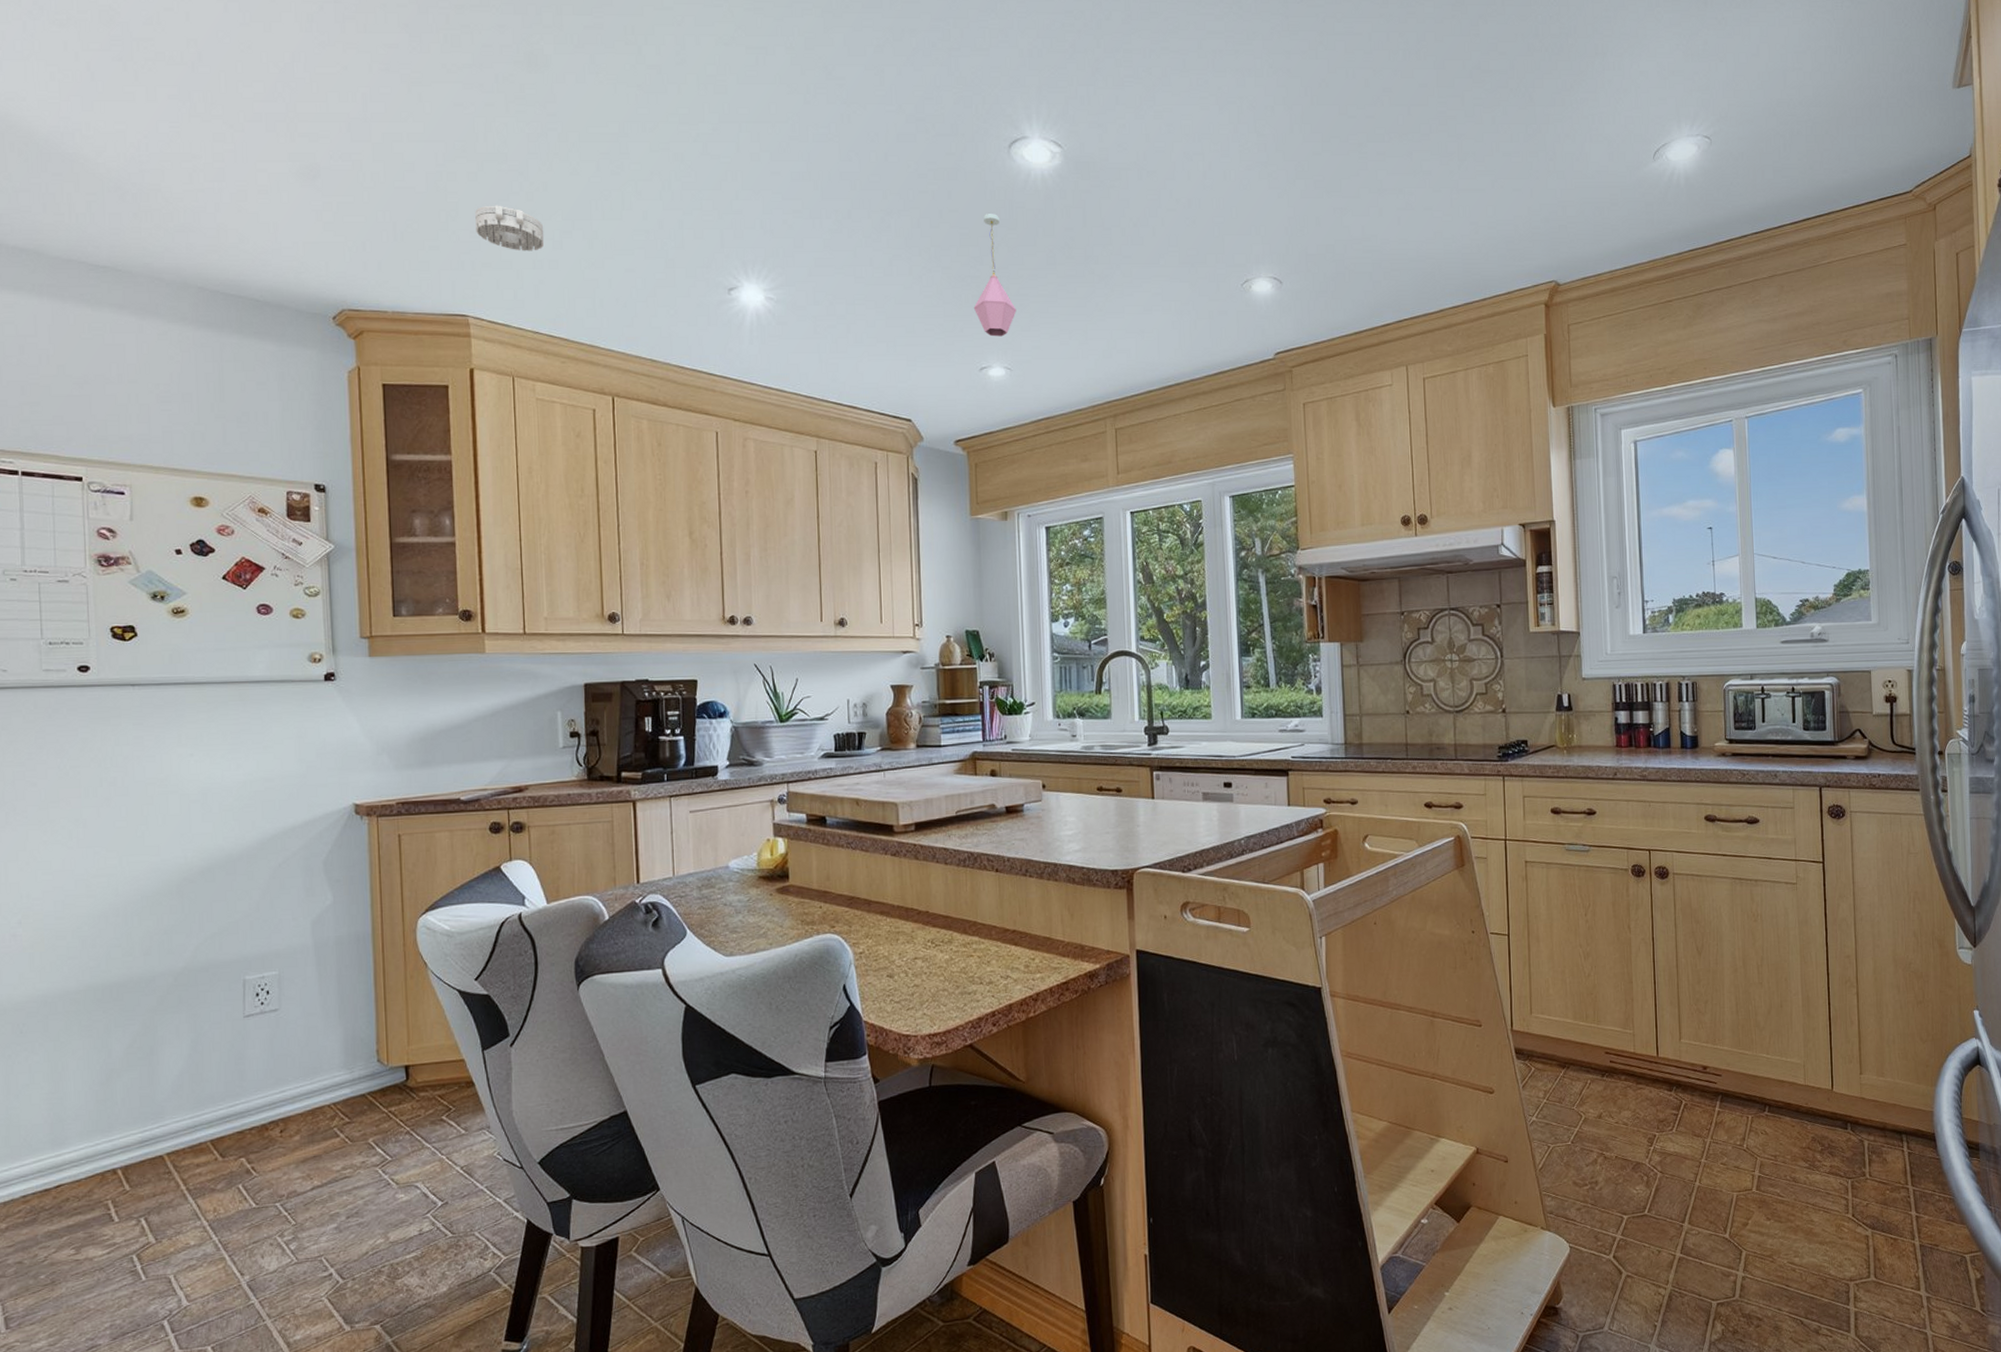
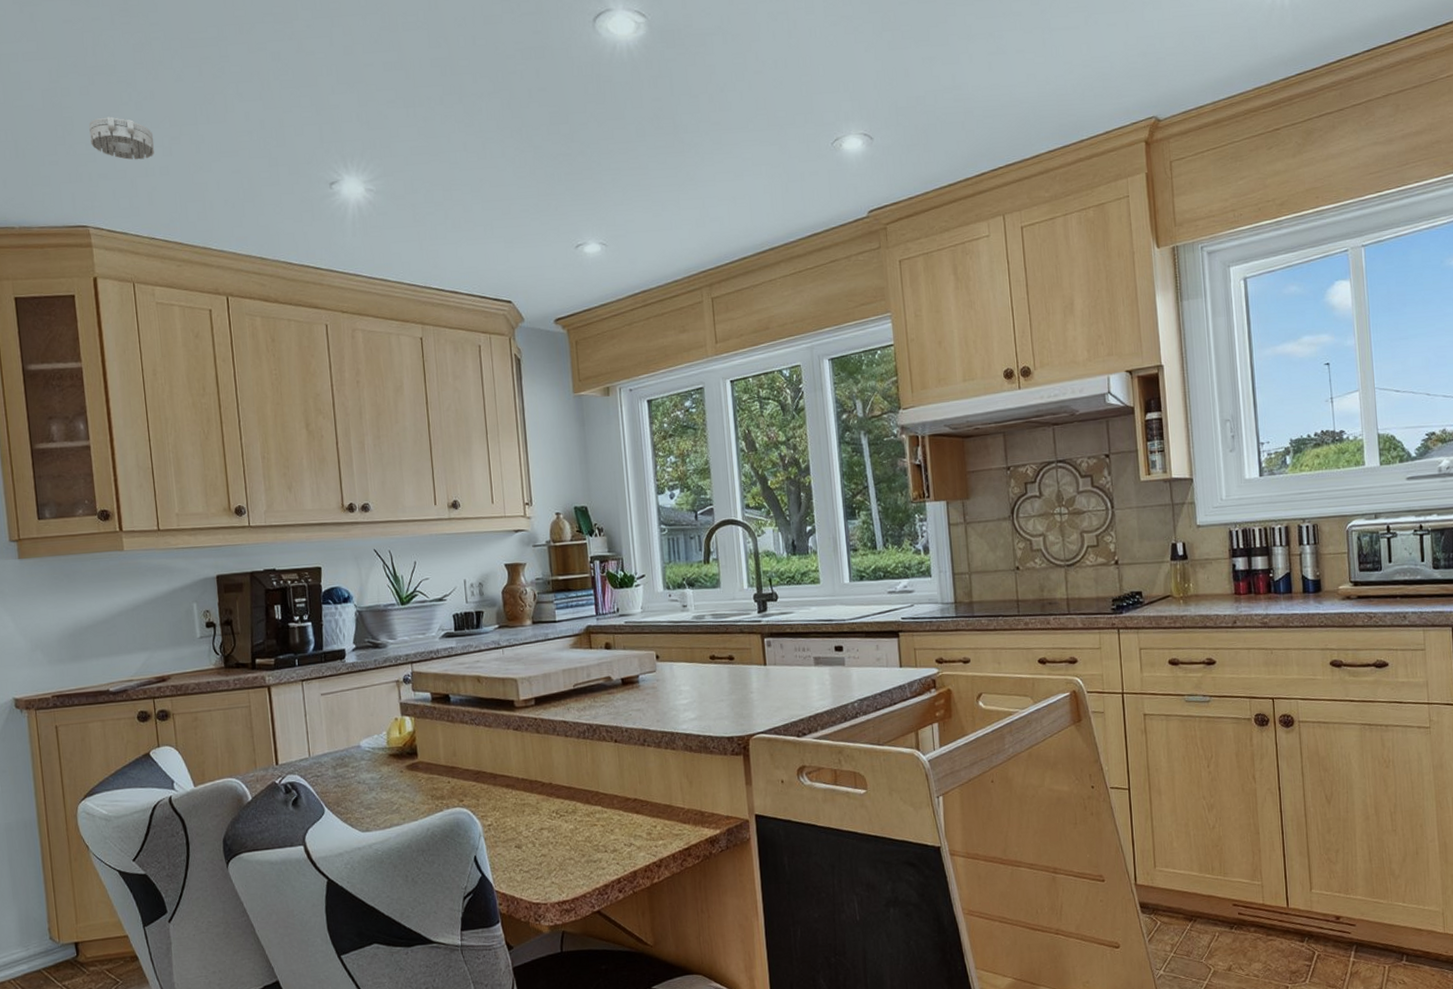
pendant light: present [973,214,1017,337] -> none [566,89,609,213]

